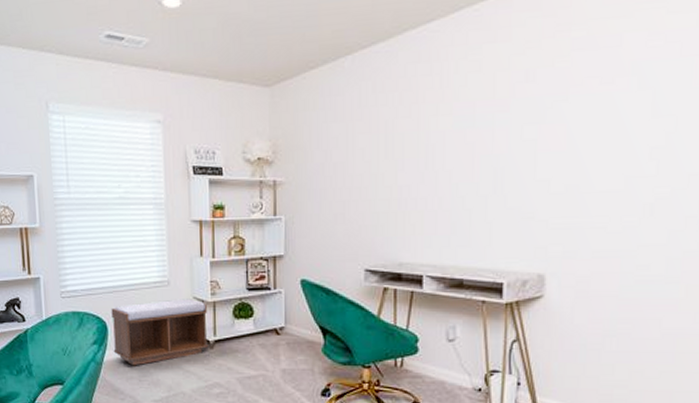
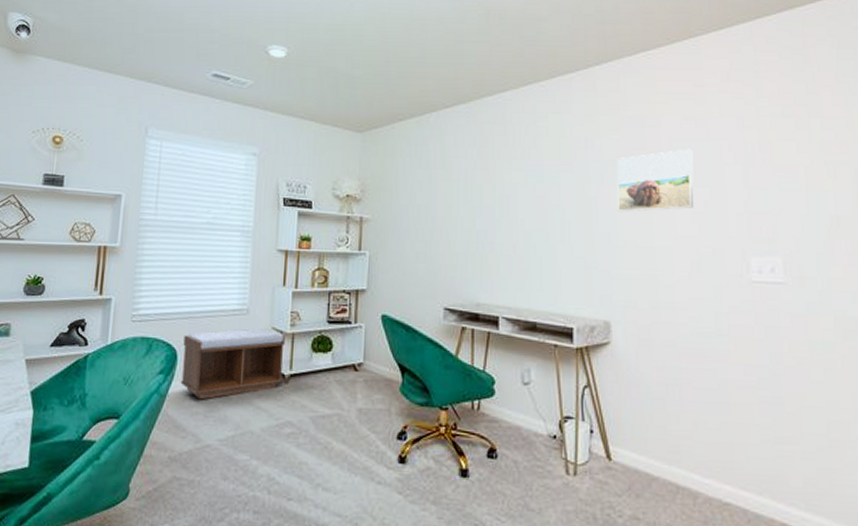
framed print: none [559,71,658,154] -> present [616,148,694,212]

